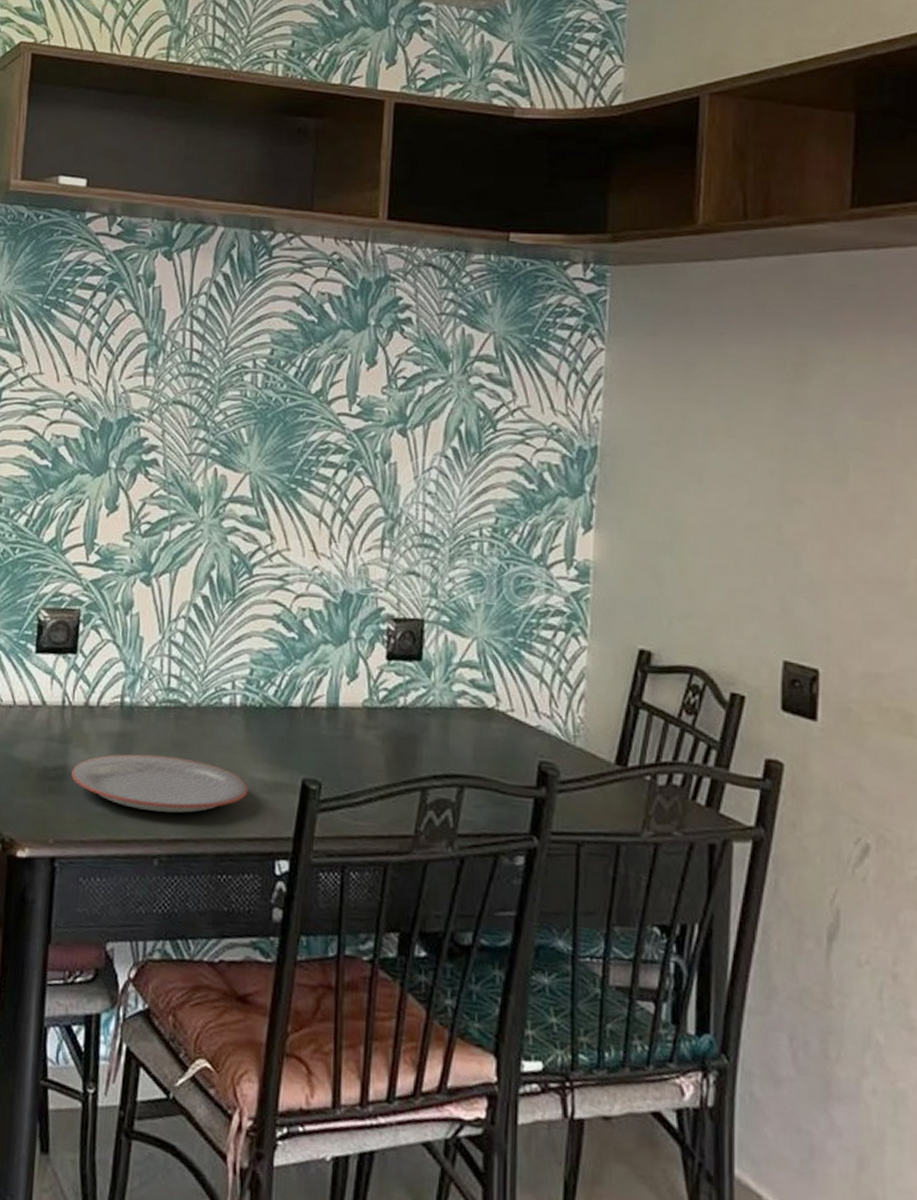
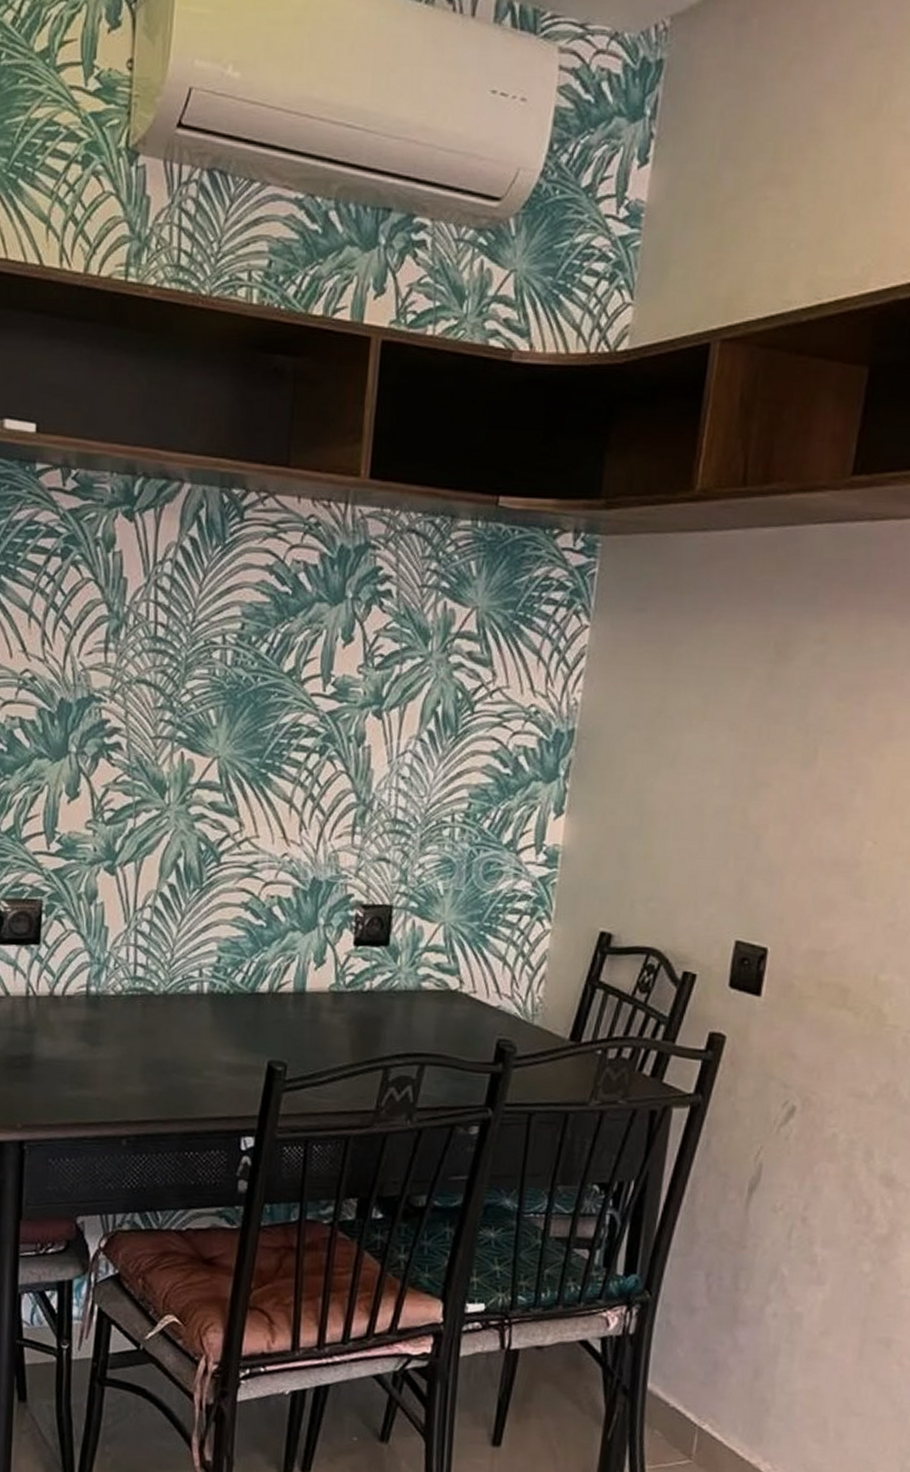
plate: present [71,753,248,813] -> none [38,1041,215,1096]

